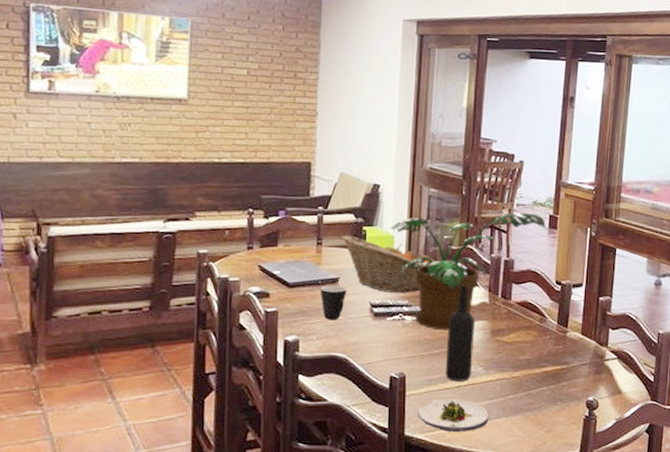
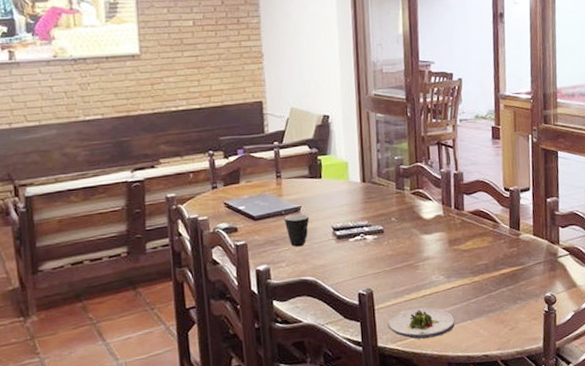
fruit basket: present [342,235,429,293] -> none [299,165,383,216]
potted plant: present [390,213,546,330] -> none [343,127,490,246]
wine bottle: present [445,285,474,381] -> none [407,201,434,292]

